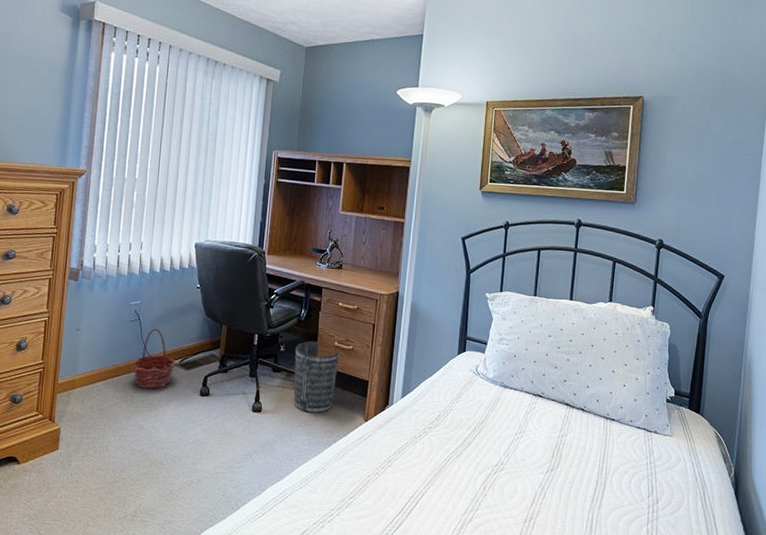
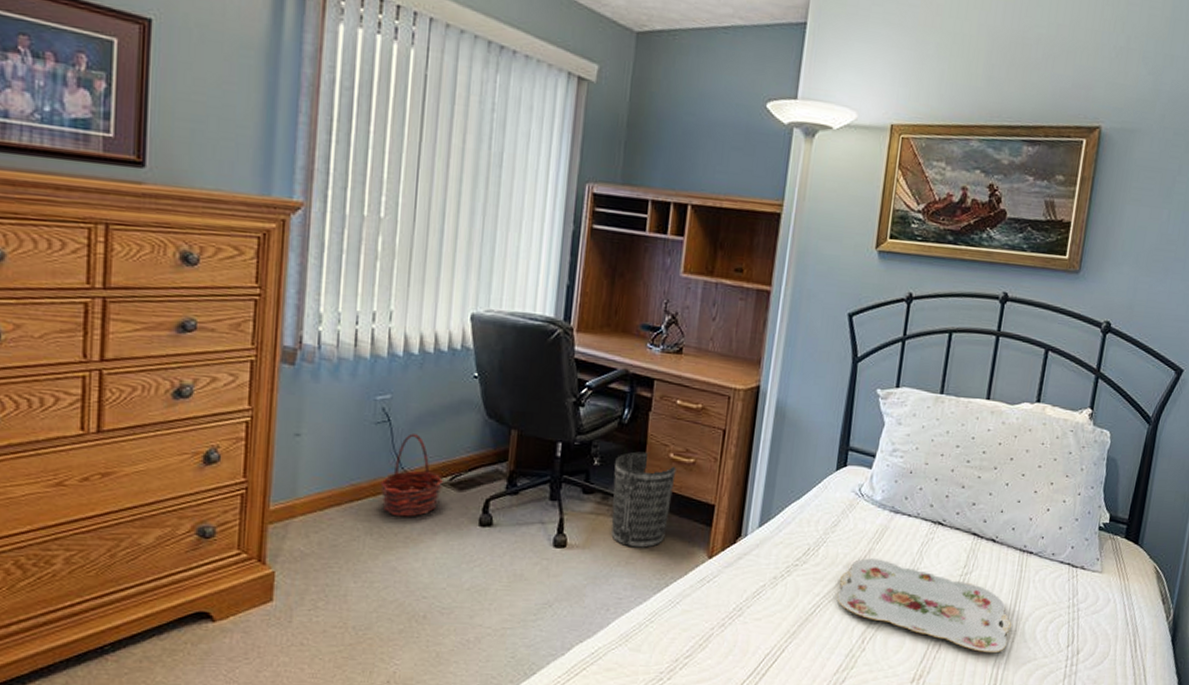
serving tray: none [463,423,602,500] -> present [837,558,1012,652]

